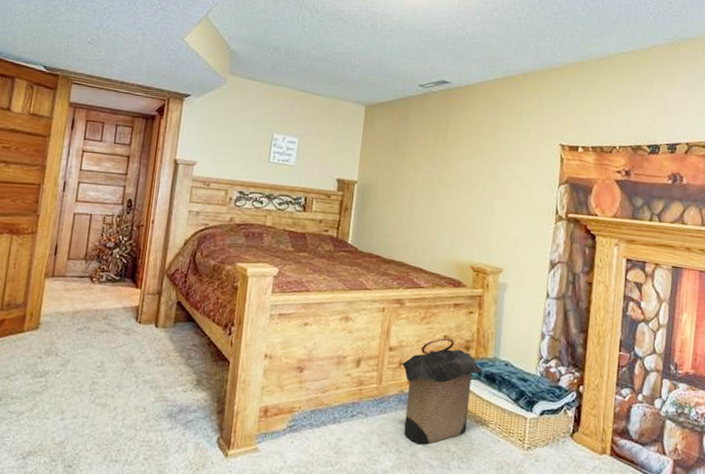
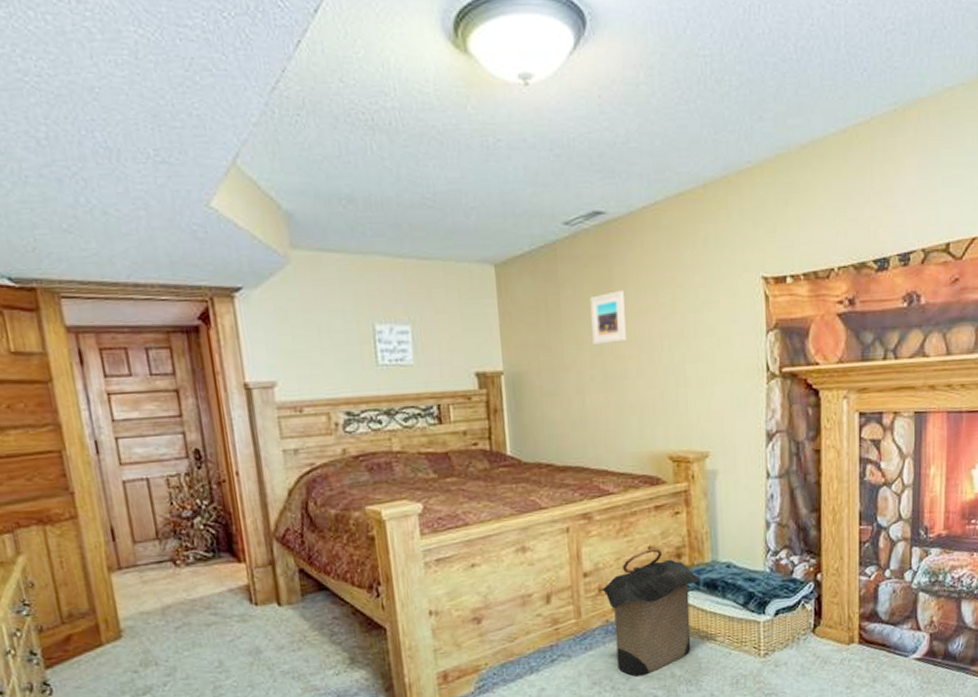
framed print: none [426,137,456,175] -> present [590,290,628,346]

